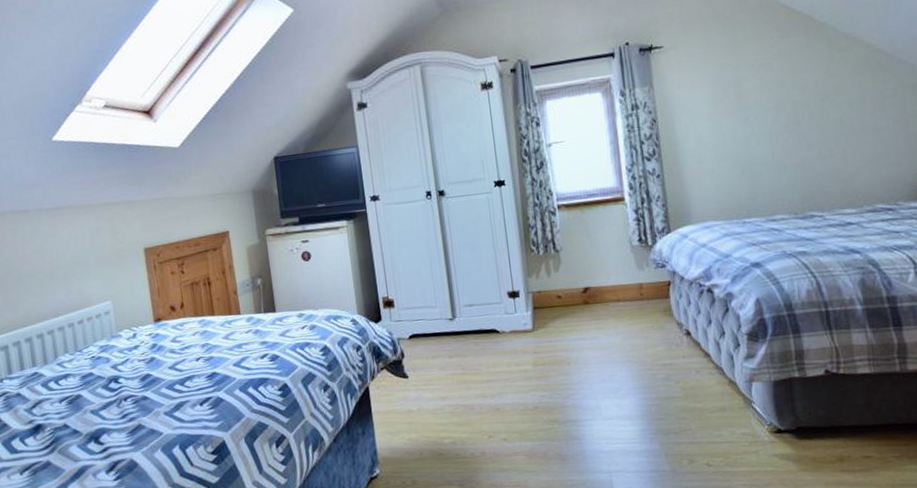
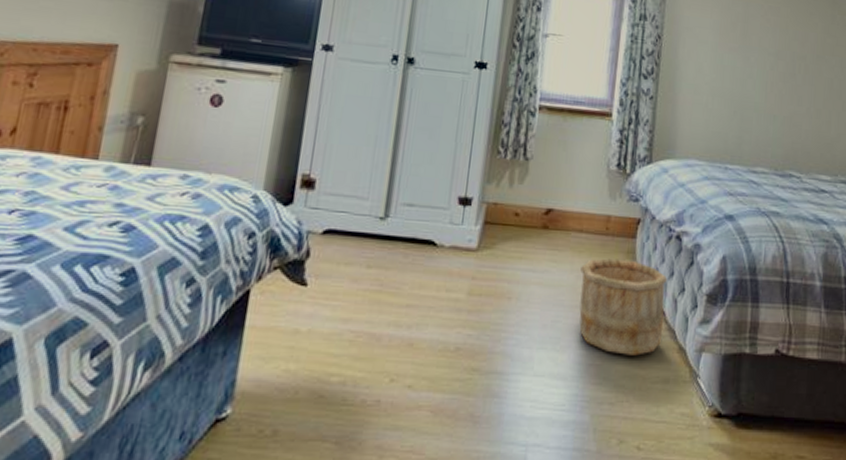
wooden bucket: none [625,316,711,394] -> present [579,258,668,356]

